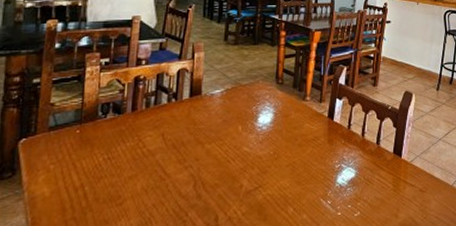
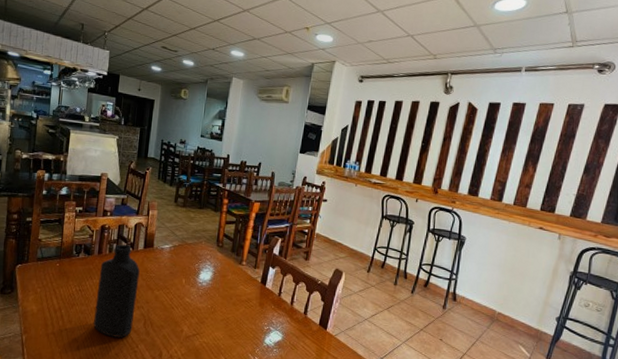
bottle: none [129,95,186,209] -> present [93,244,140,338]

